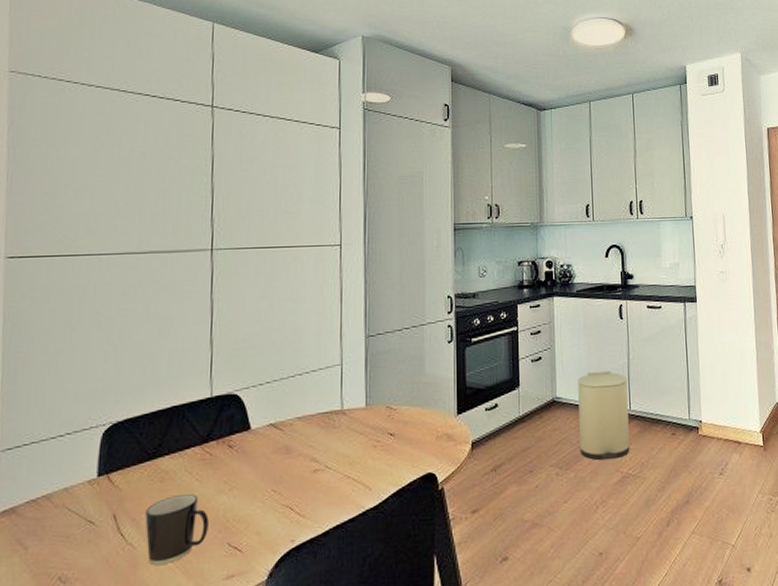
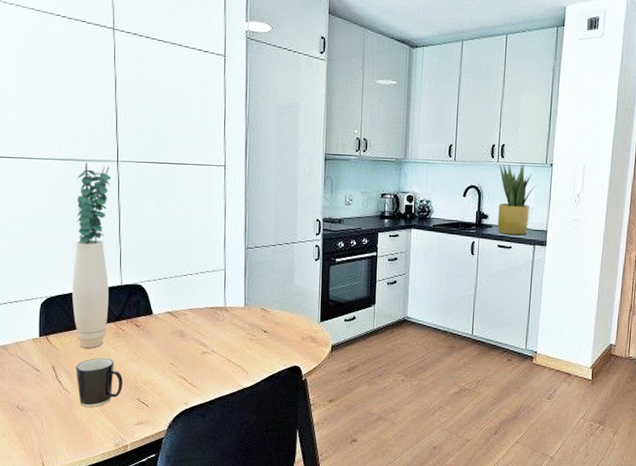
vase: none [145,253,204,485] -> present [72,162,112,348]
pedal bin: present [578,370,630,460] -> none [424,298,472,374]
planter: none [640,219,679,294] -> present [497,163,537,235]

